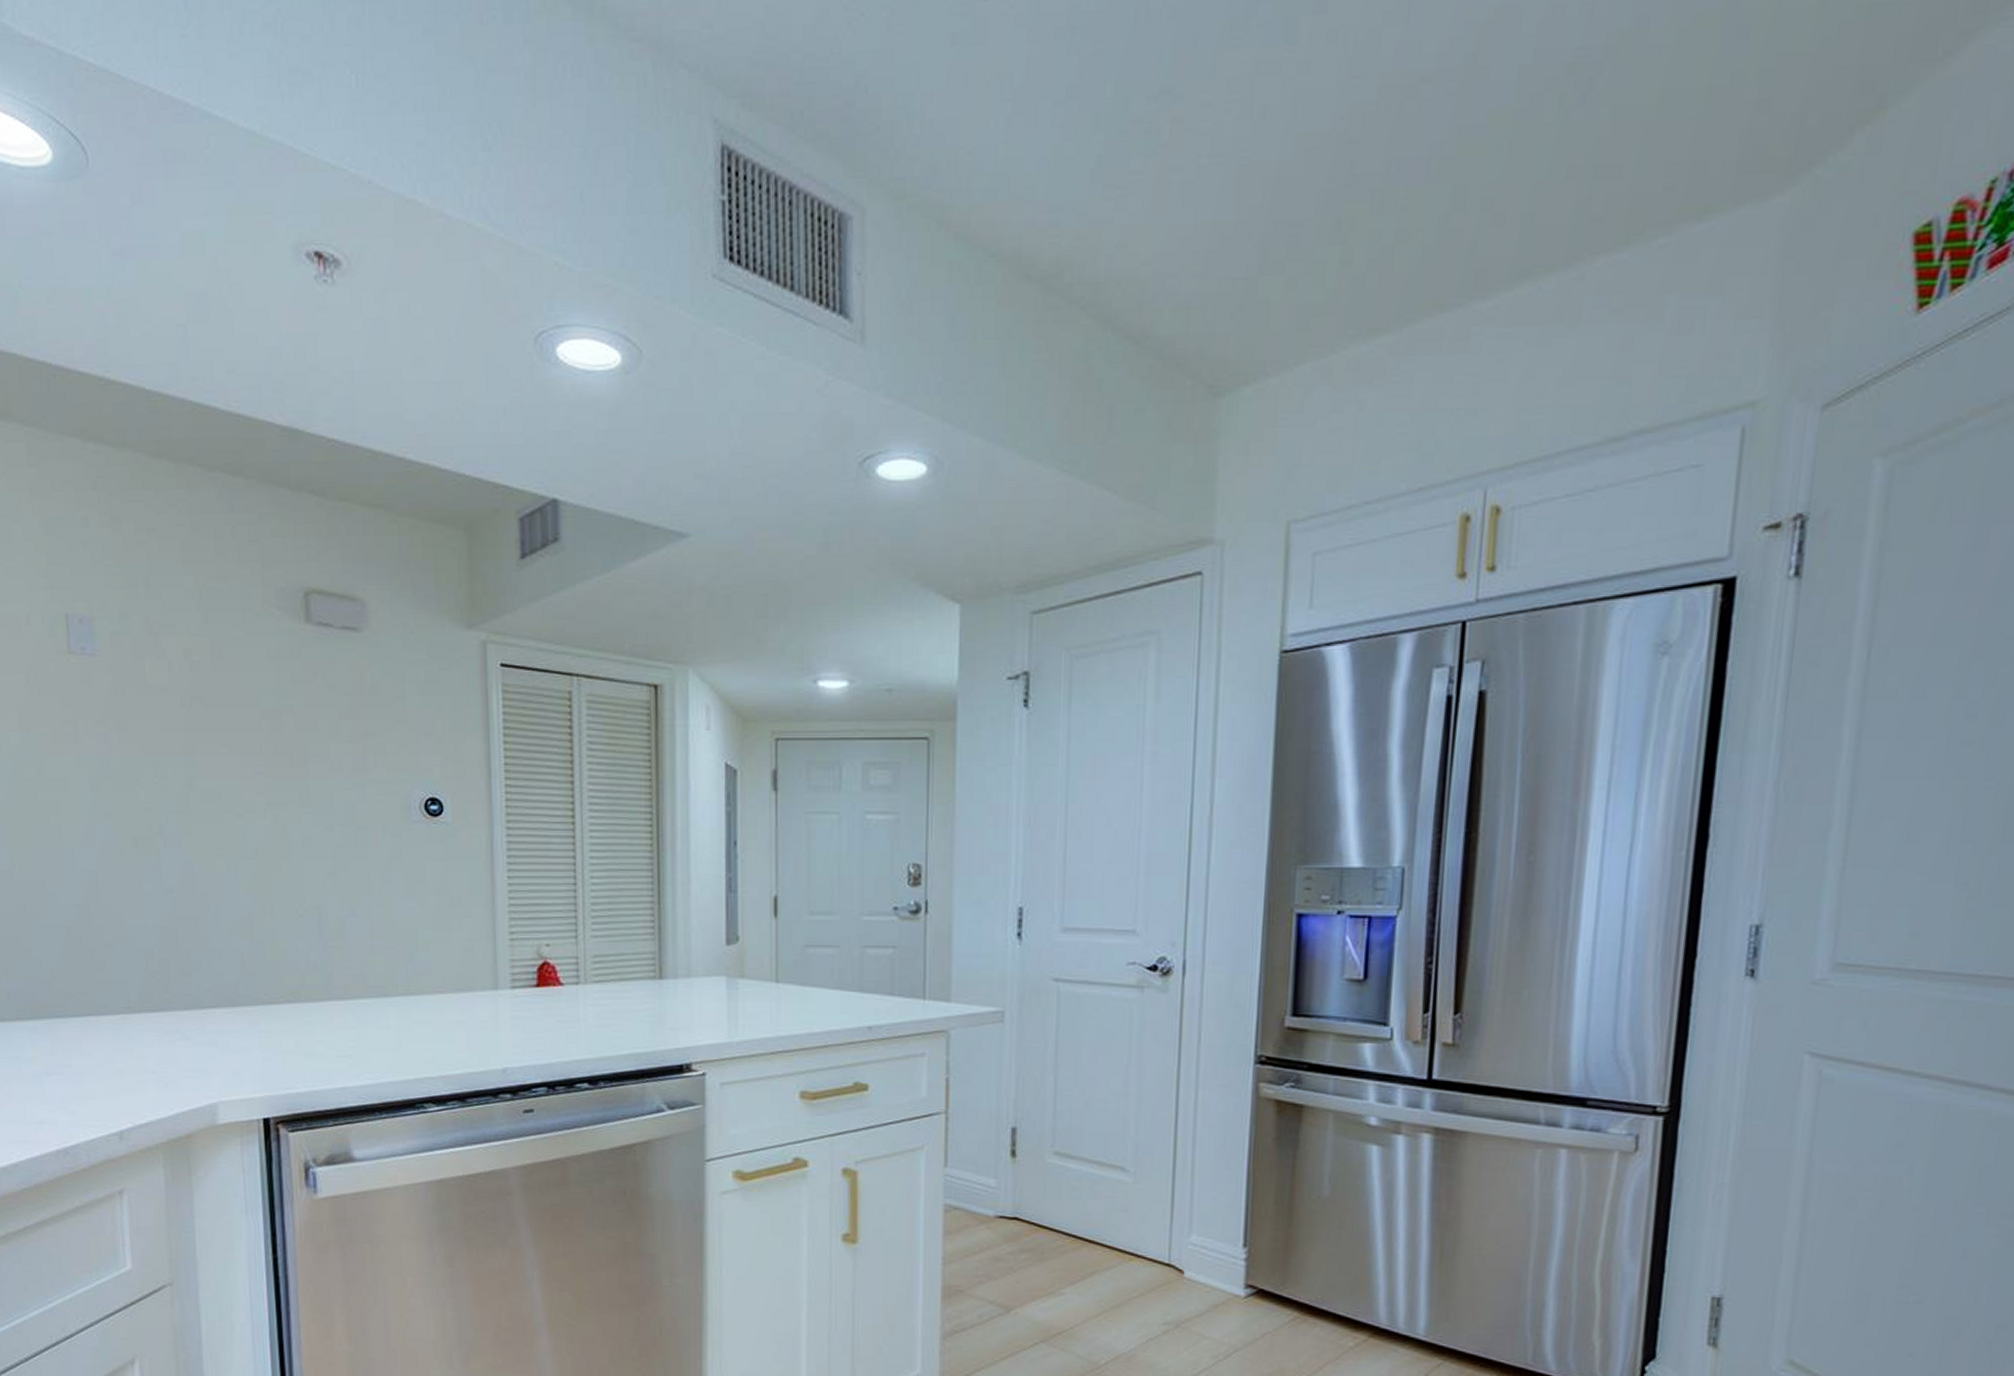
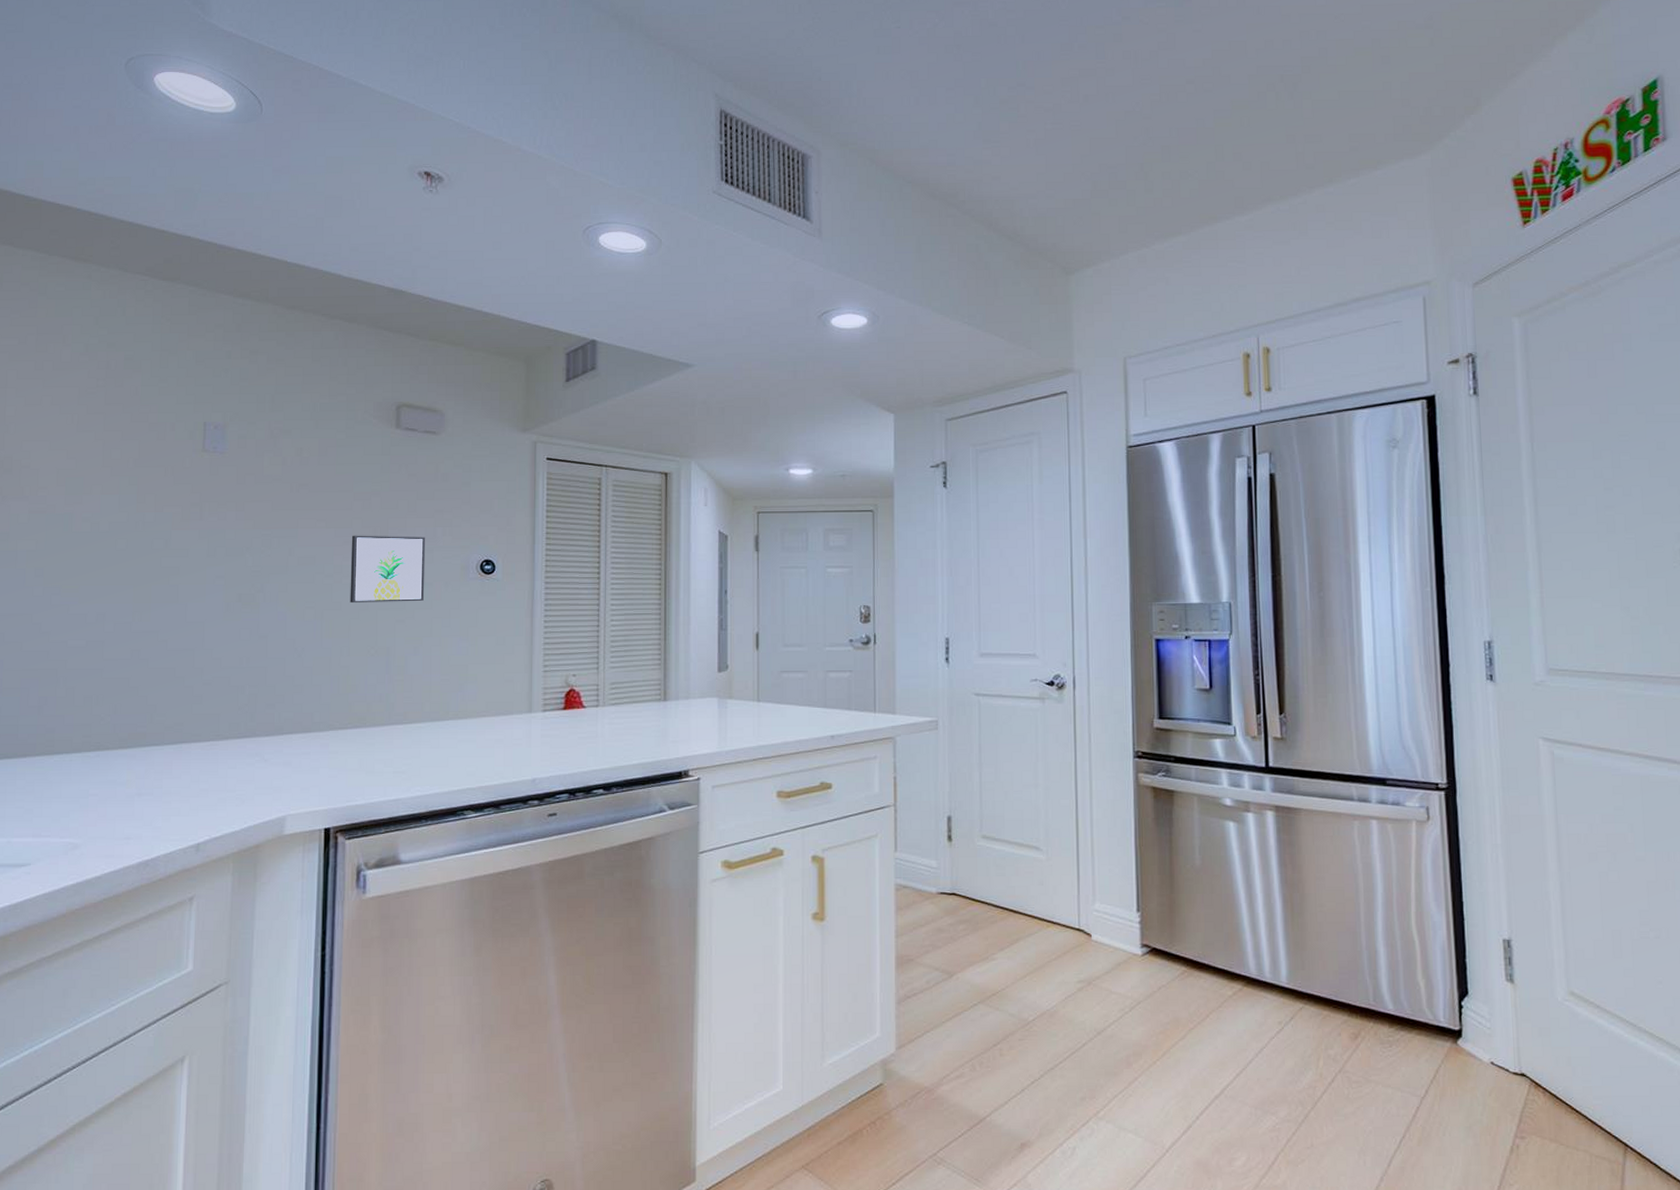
wall art: none [262,764,358,851] -> present [350,535,426,604]

